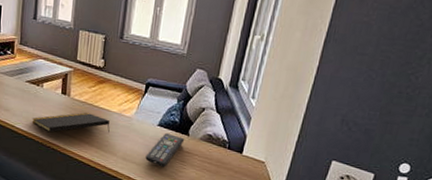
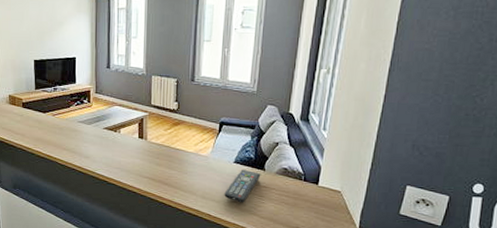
notepad: present [32,112,110,133] -> none [111,155,188,176]

